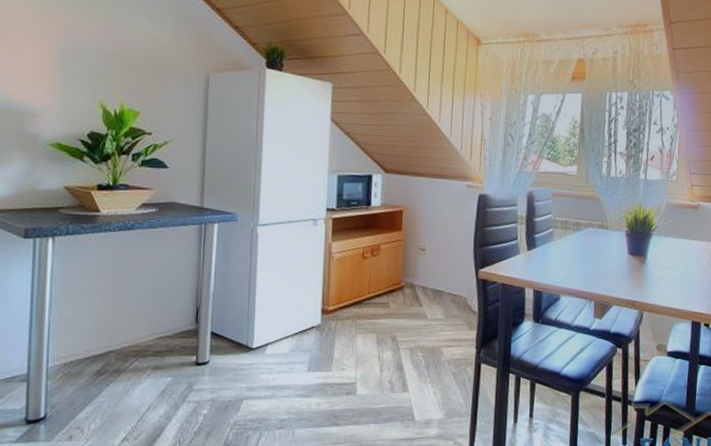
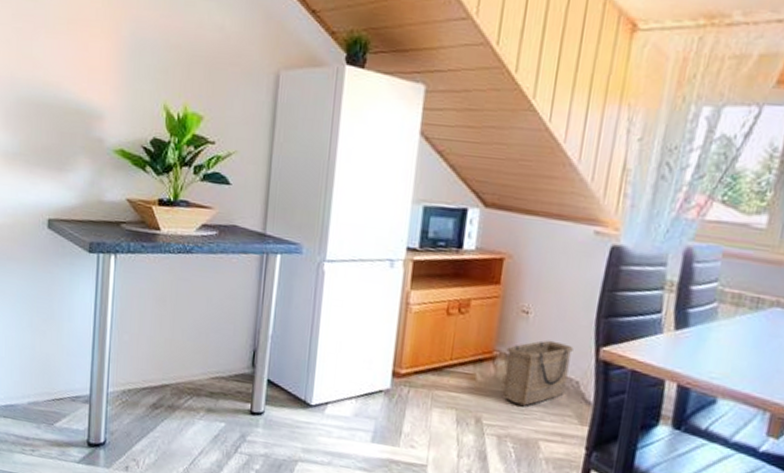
basket: none [411,269,460,322] -> present [503,340,574,406]

